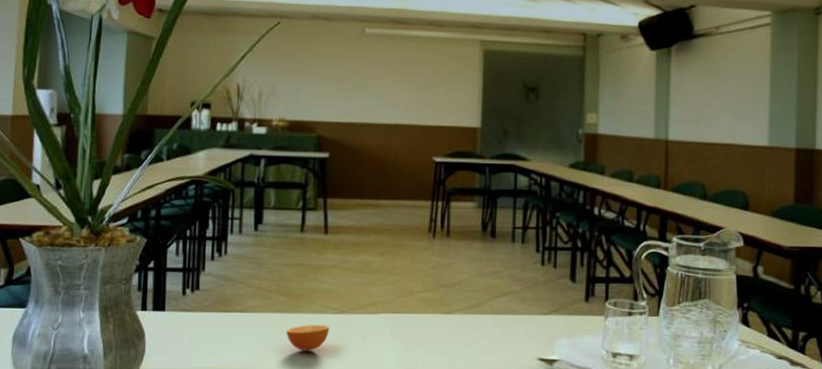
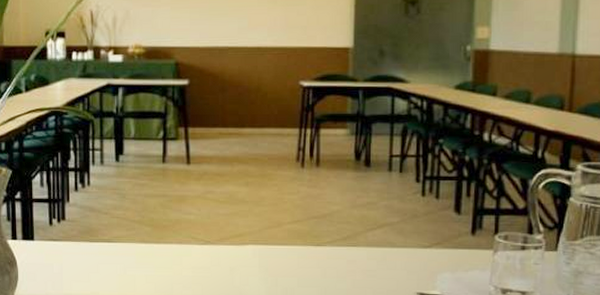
orange: present [286,325,329,351] -> none [152,255,195,281]

